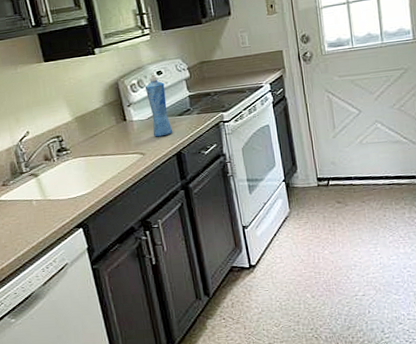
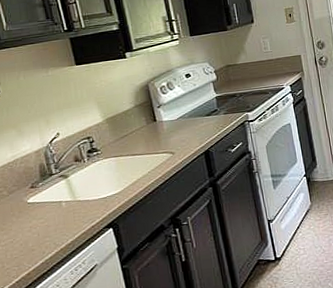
squeeze bottle: present [144,74,173,137] -> none [174,76,201,137]

